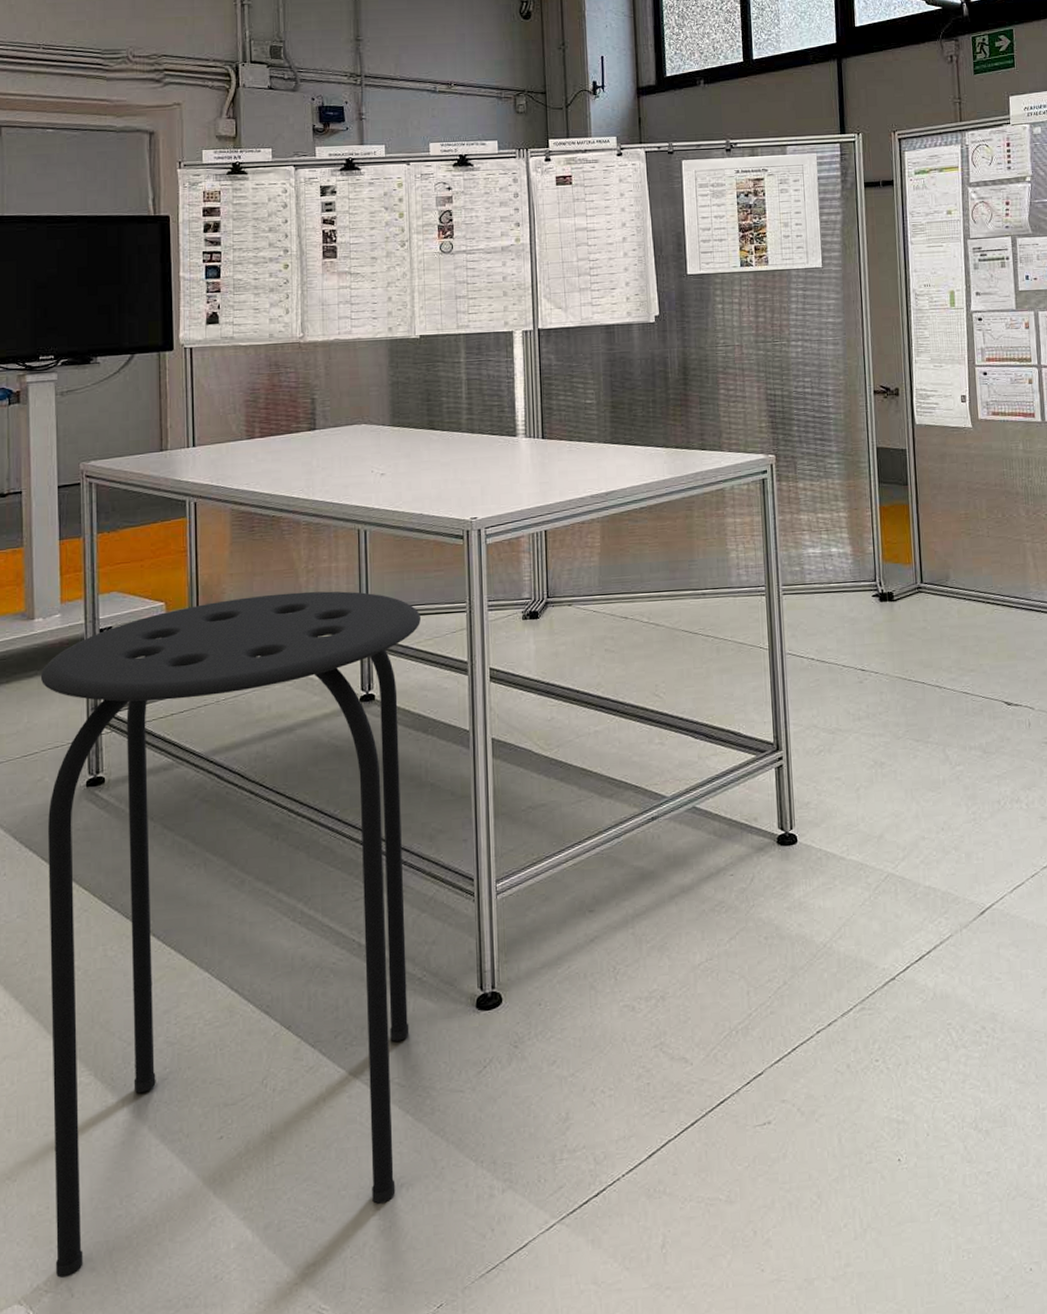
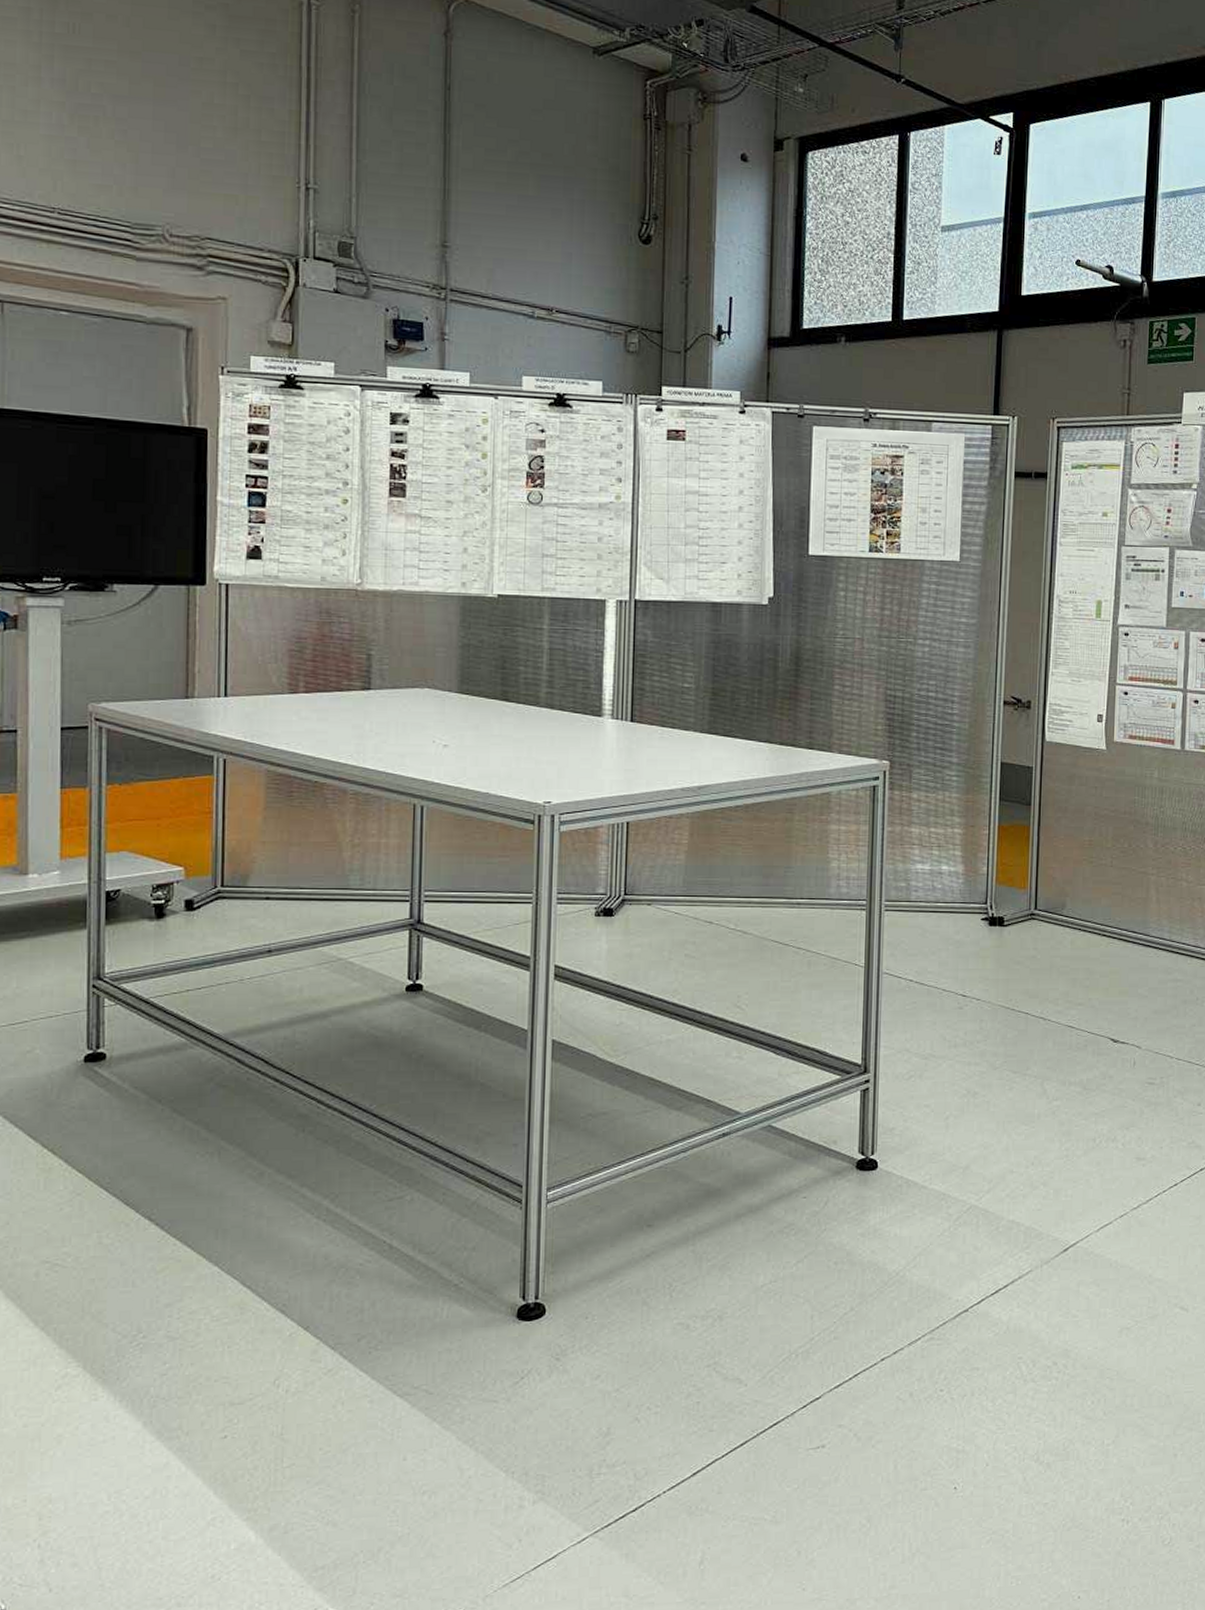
stool: present [40,591,422,1279] -> none [31,867,481,1573]

